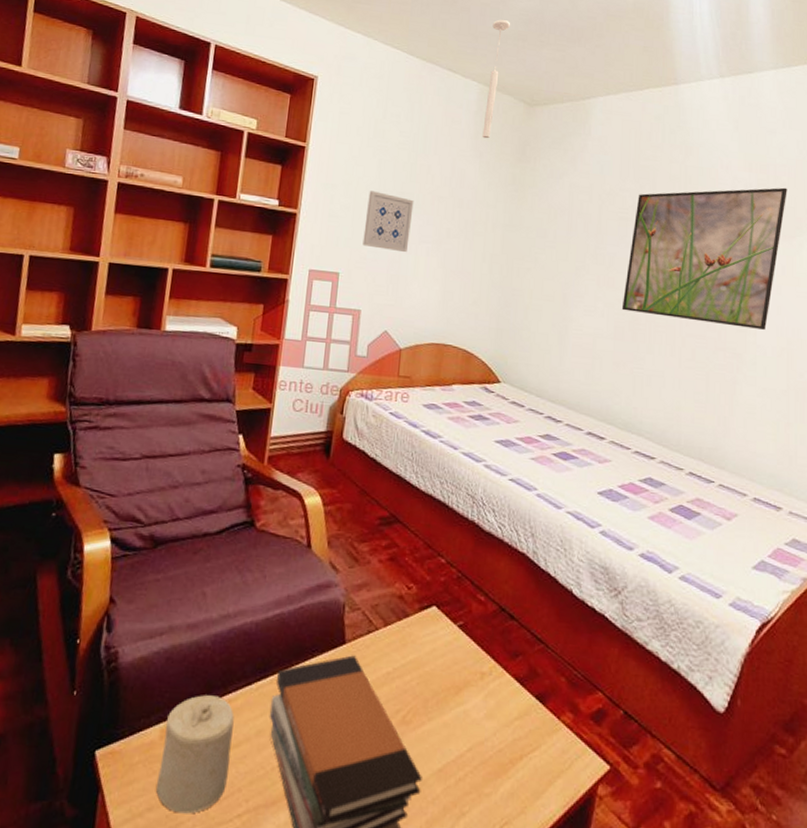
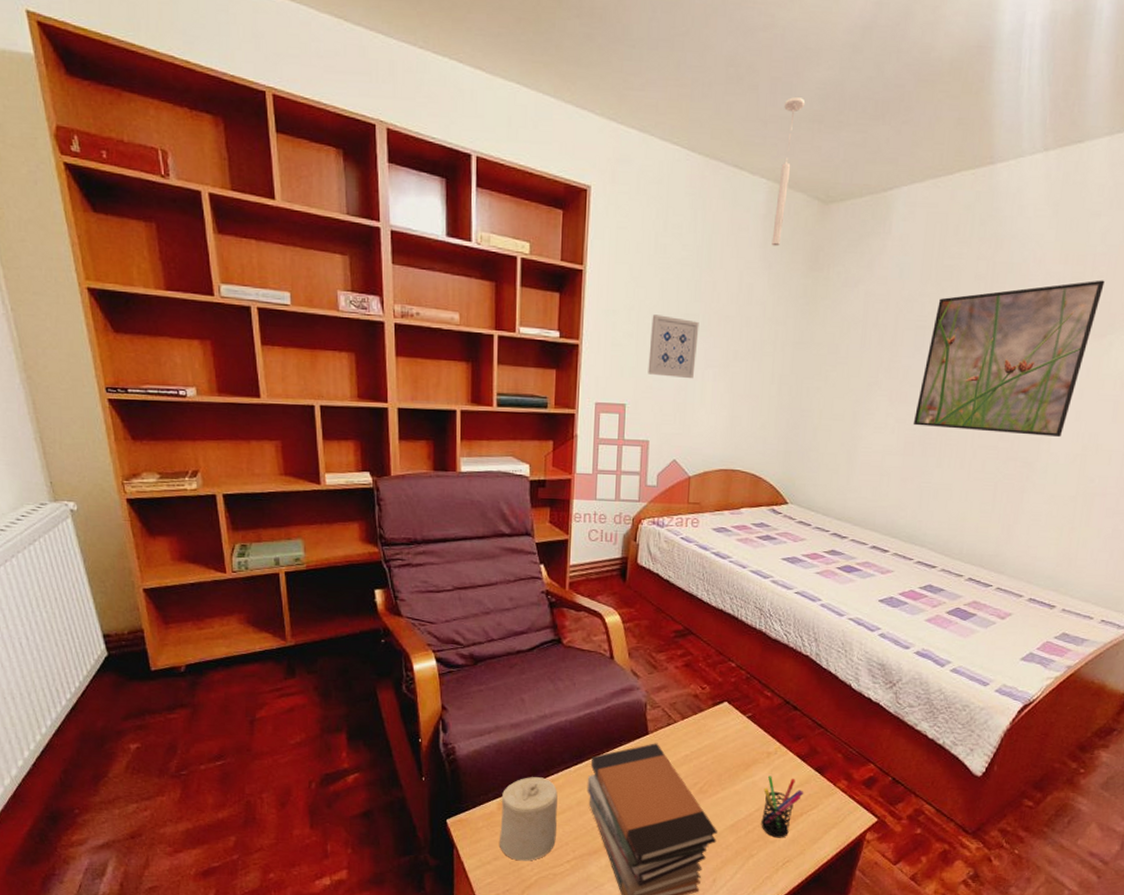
pen holder: none [474,703,524,790] -> present [761,776,804,838]

